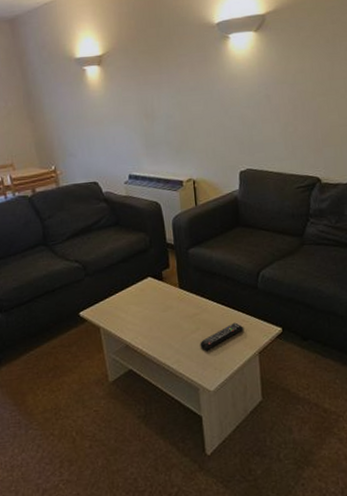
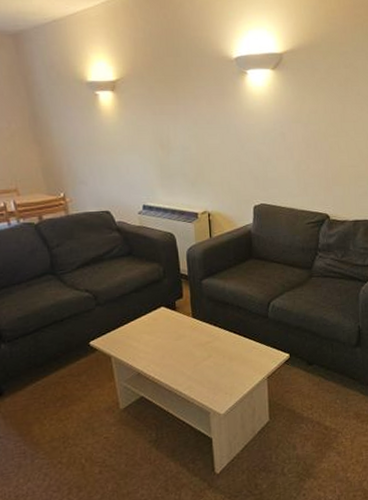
remote control: present [200,322,244,351] -> none [211,349,254,377]

